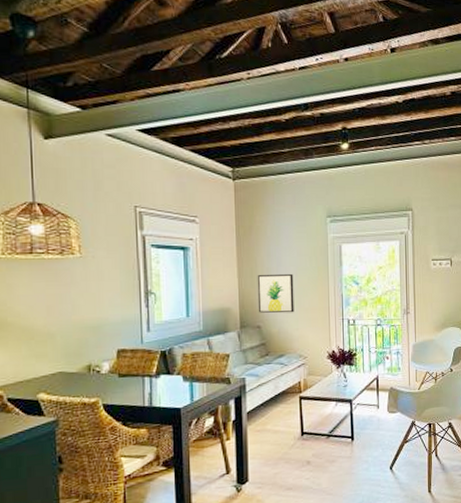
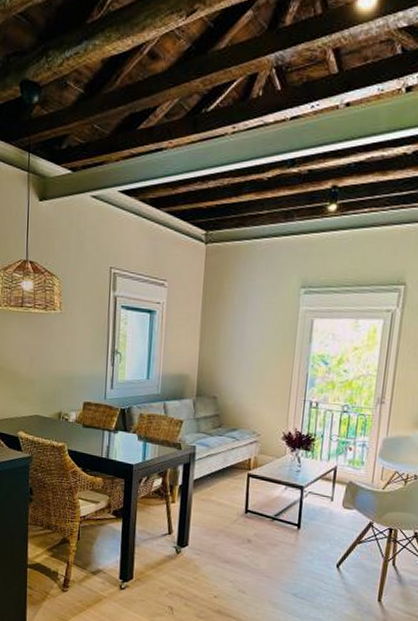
wall art: present [257,273,294,313] -> none [216,344,257,388]

